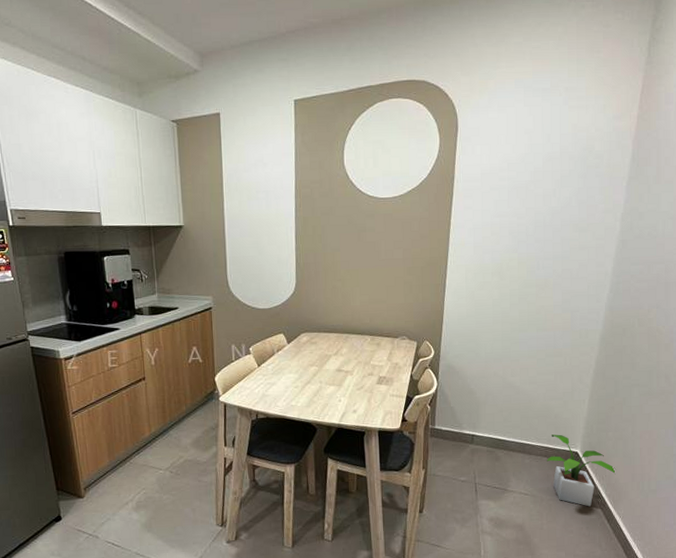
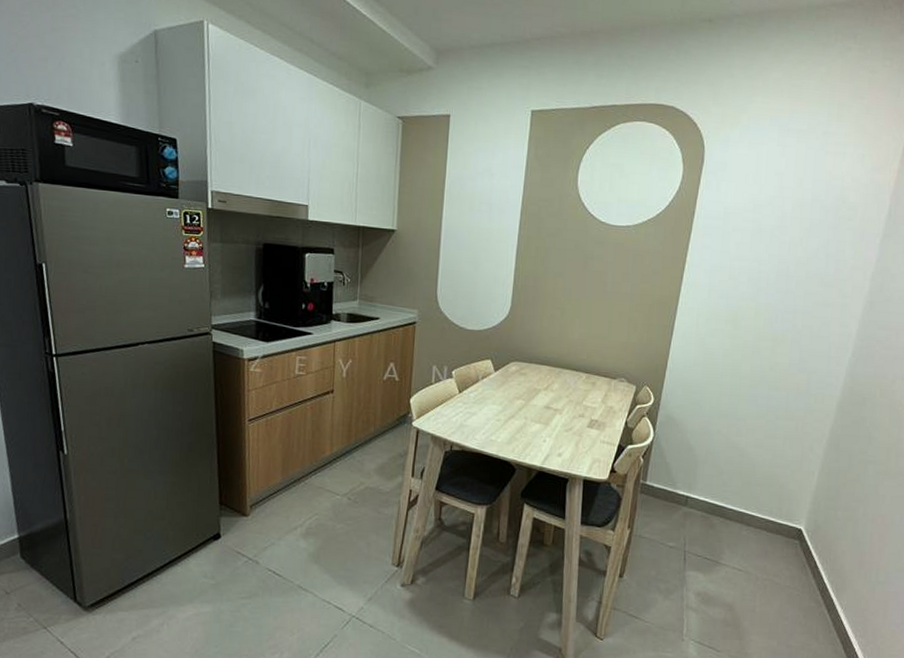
potted plant: present [547,434,616,507] -> none [766,506,842,593]

